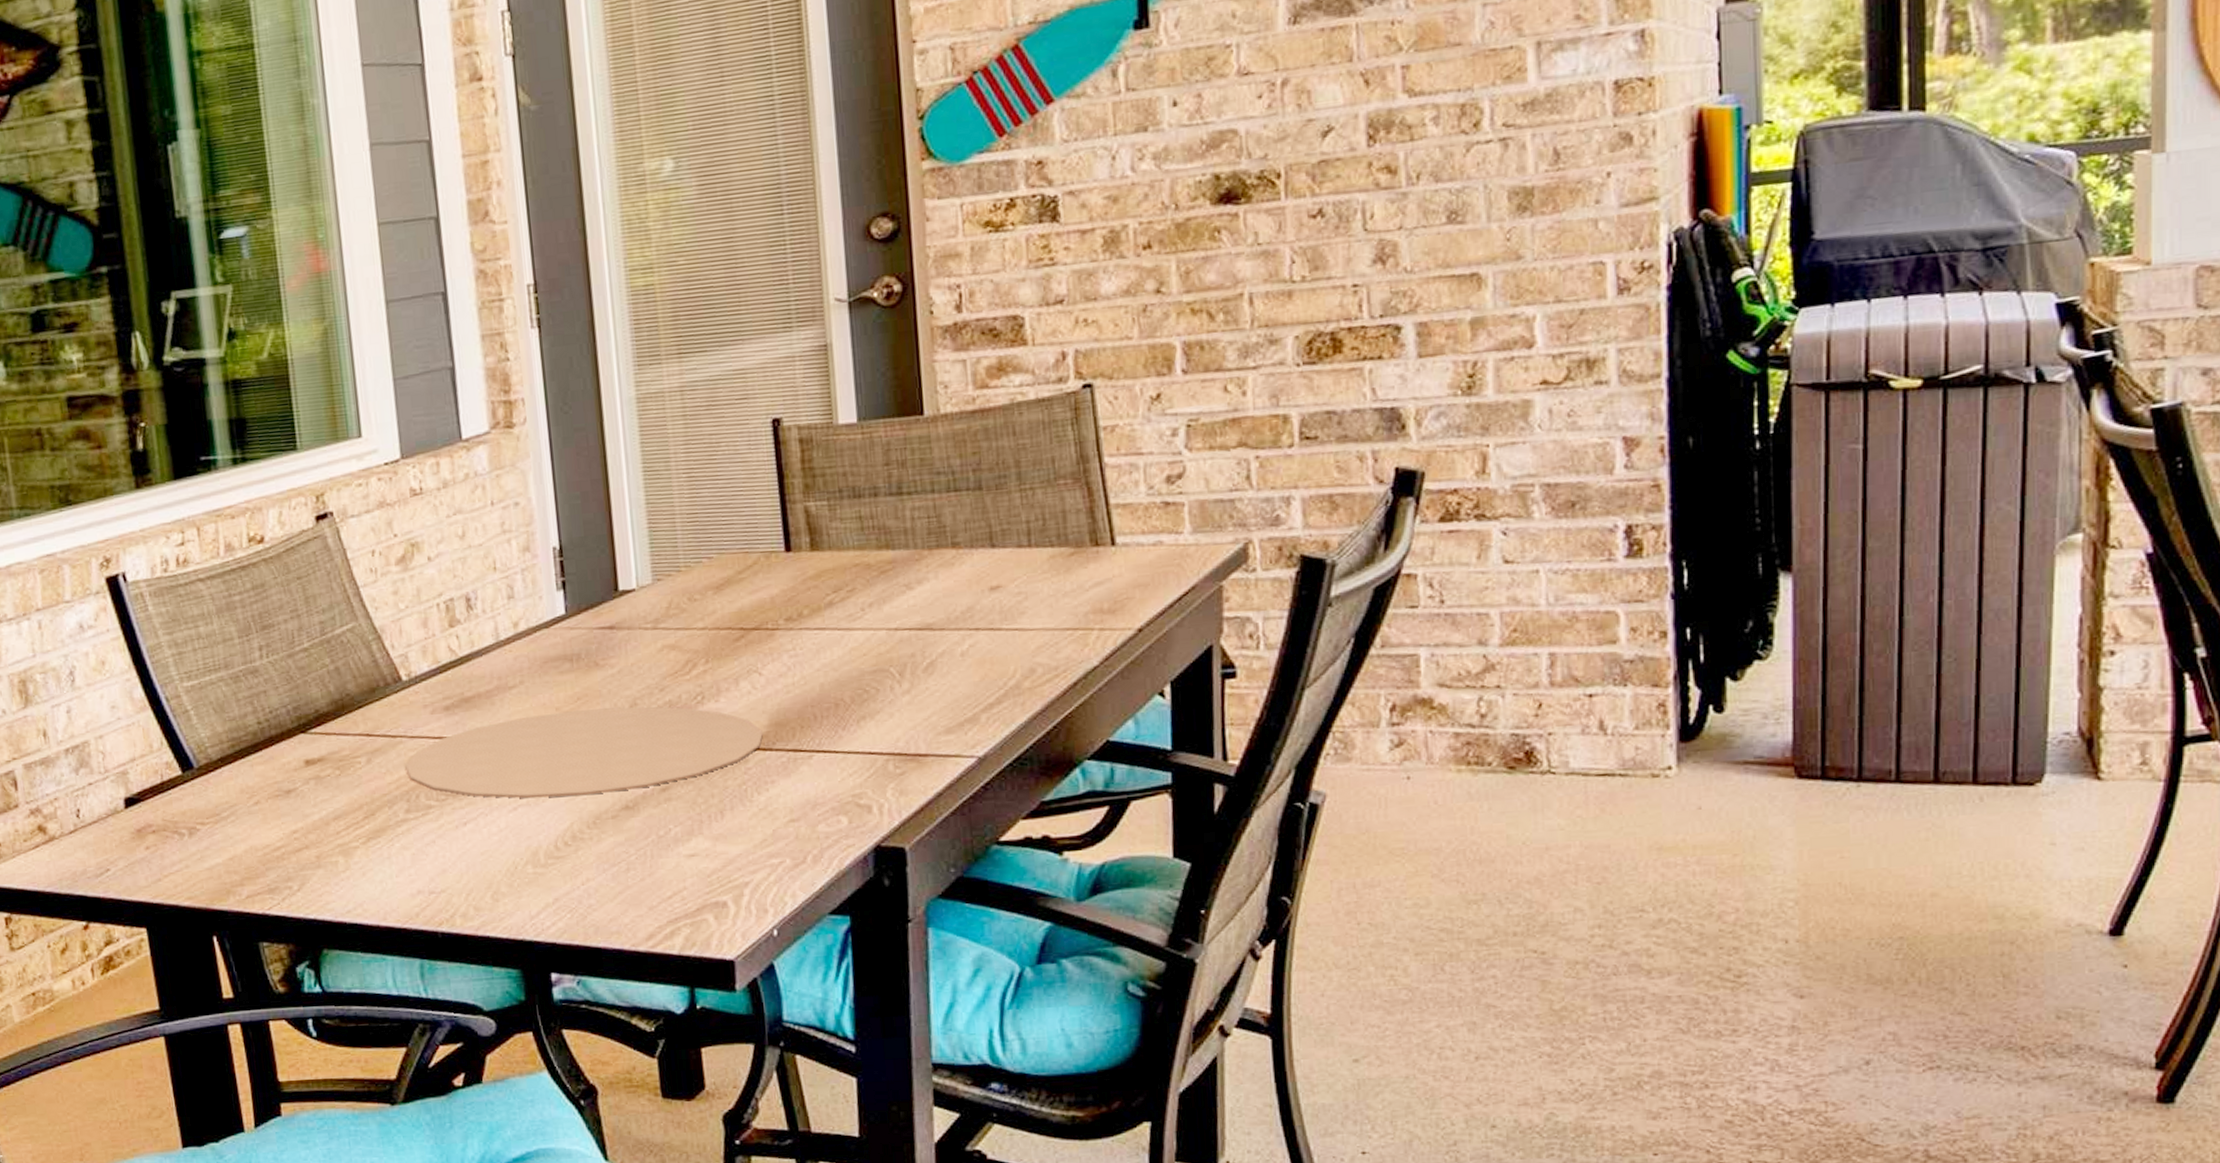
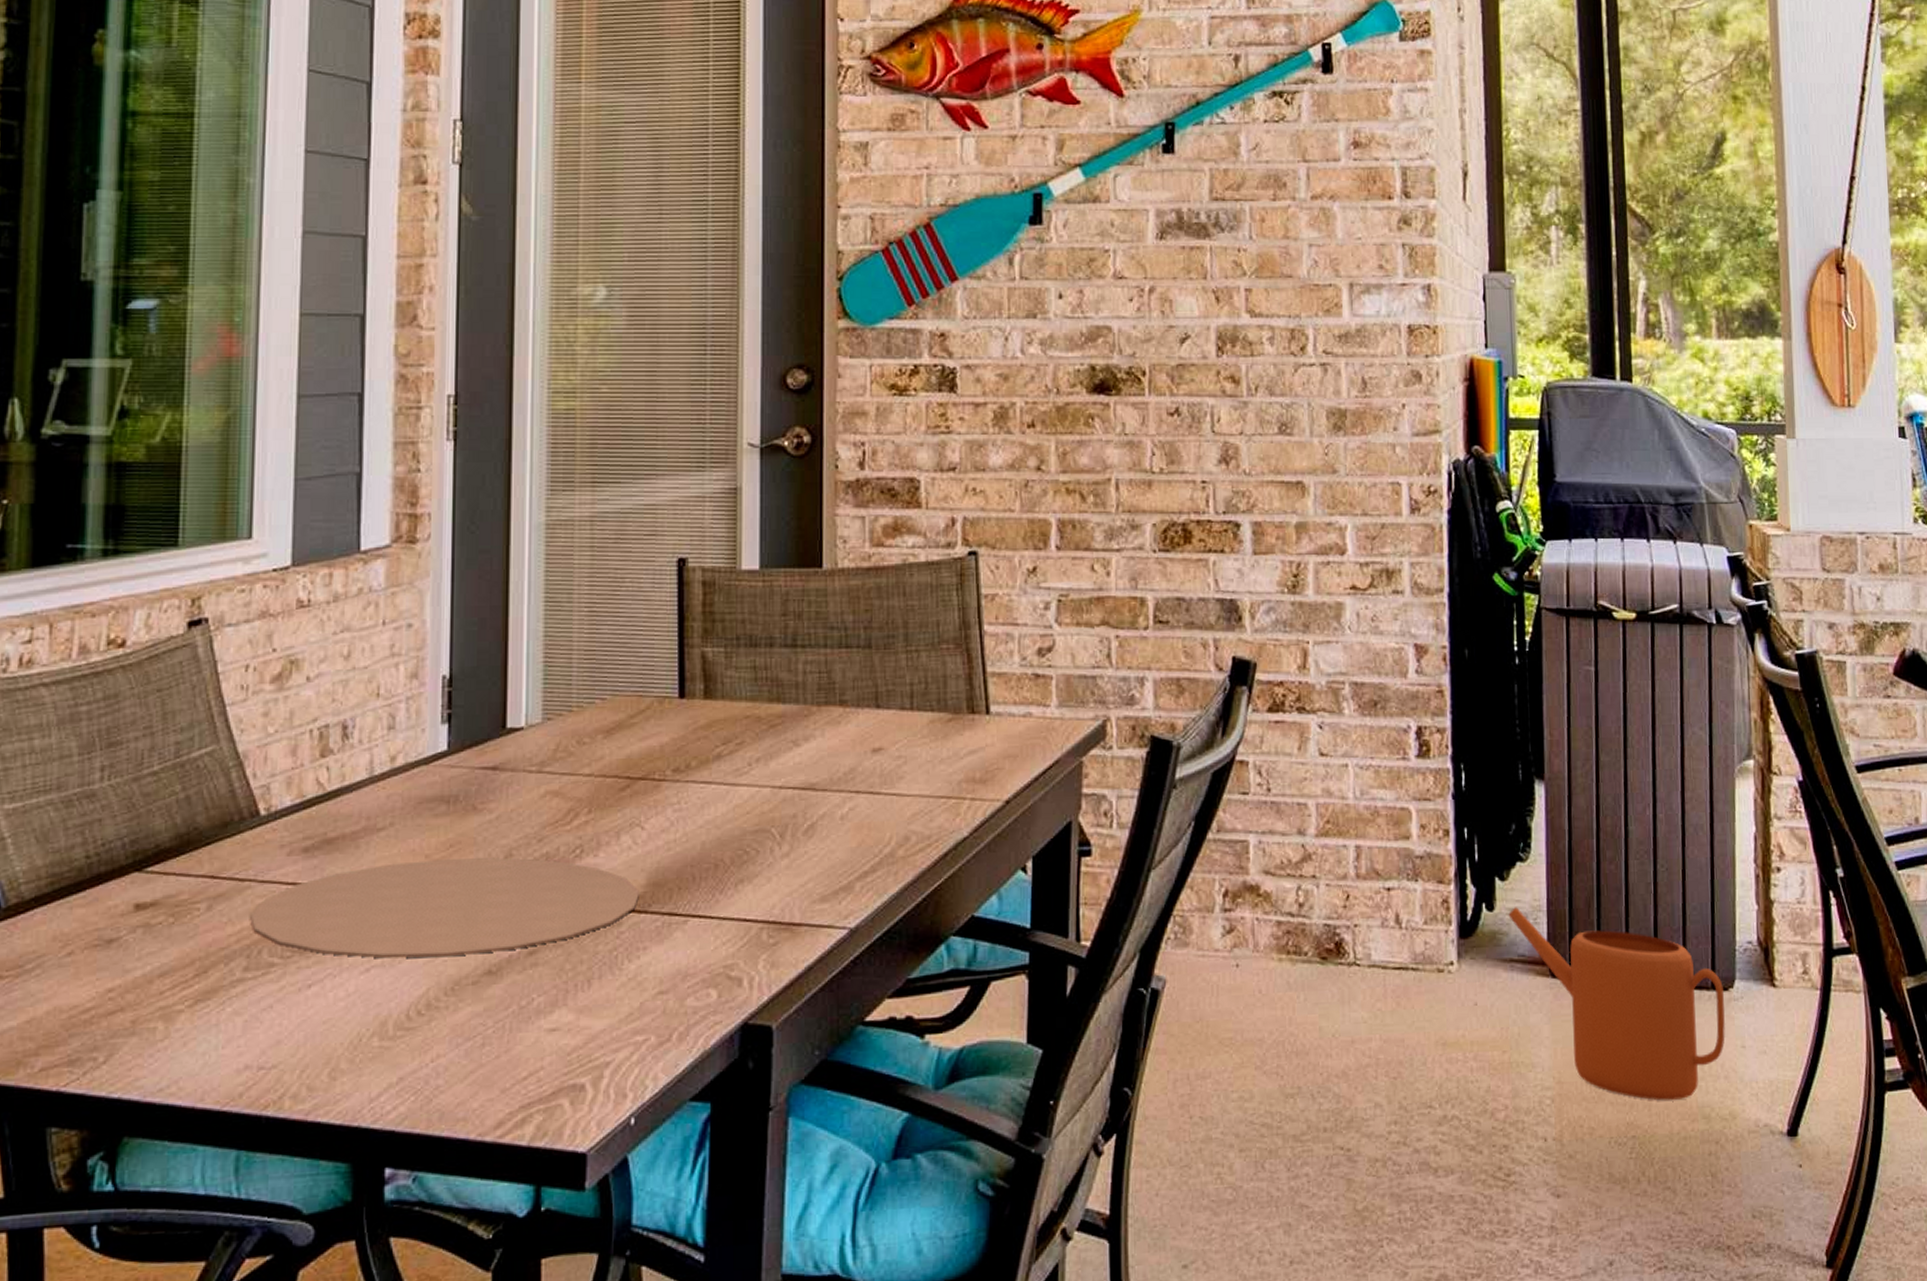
watering can: none [1742,707,2028,901] -> present [1508,907,1725,1100]

